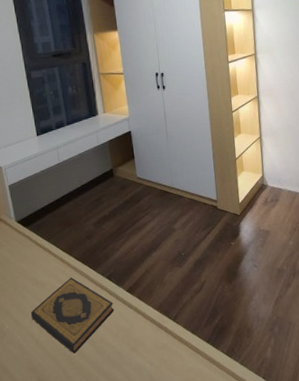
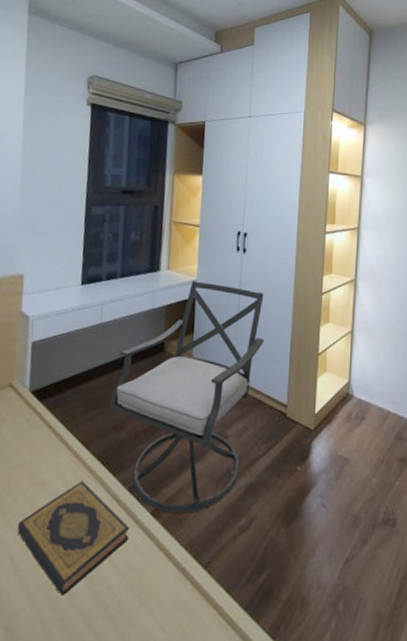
chair: none [79,118,191,289] -> present [109,281,264,514]

